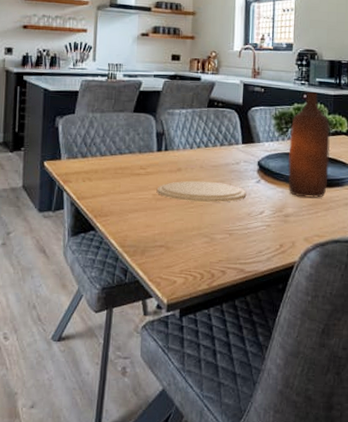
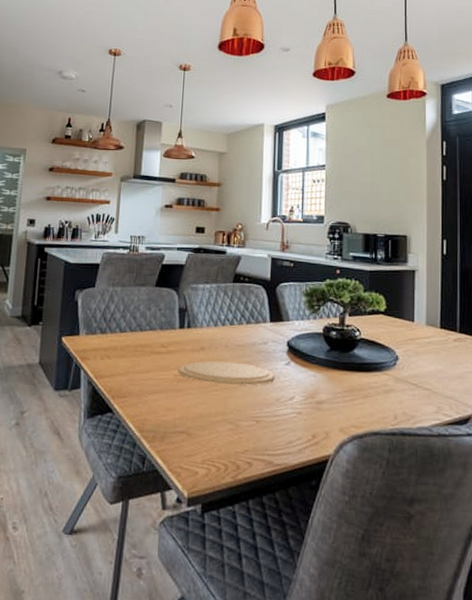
bottle: present [288,92,330,198] -> none [320,267,366,384]

